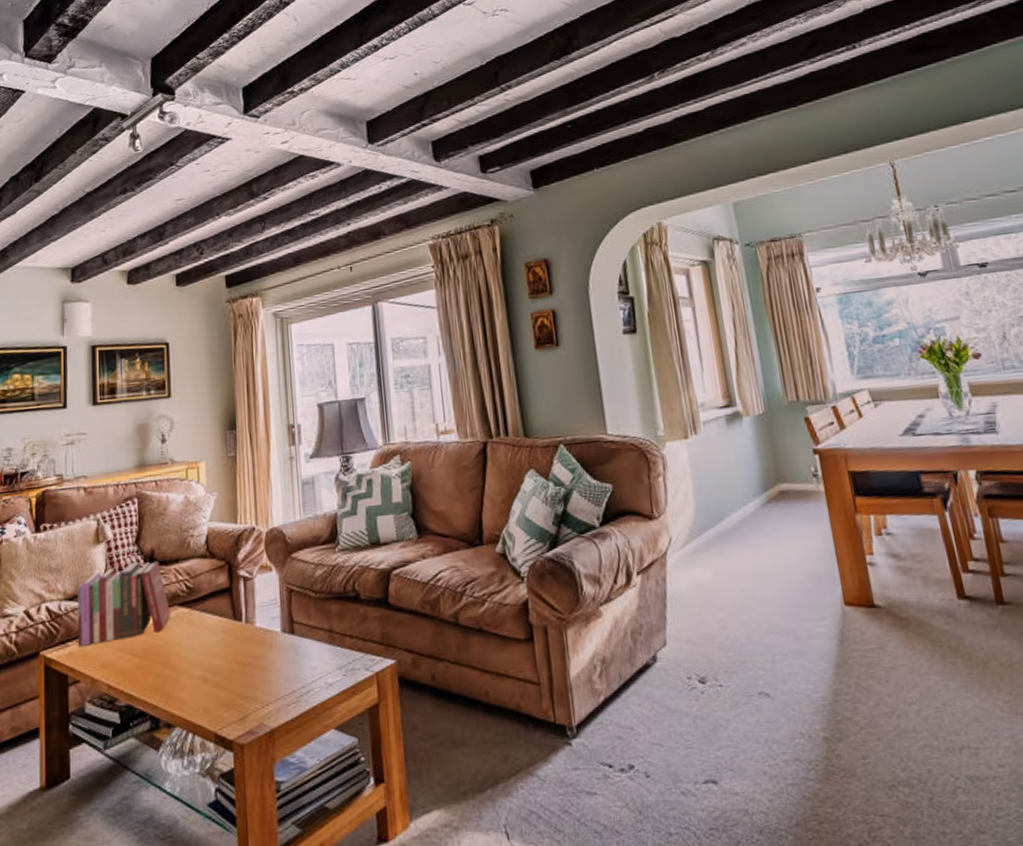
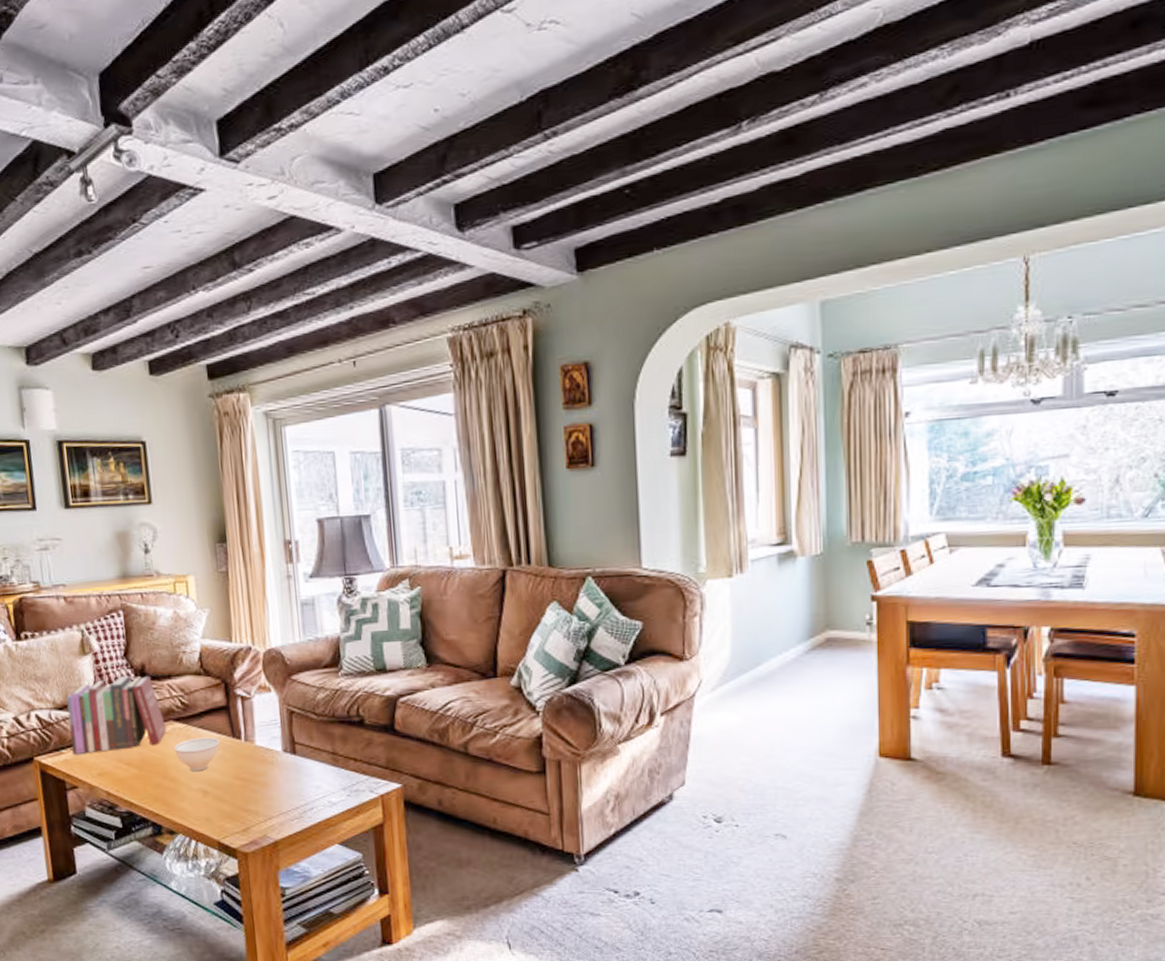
bowl: none [177,621,221,659] -> present [174,737,220,772]

